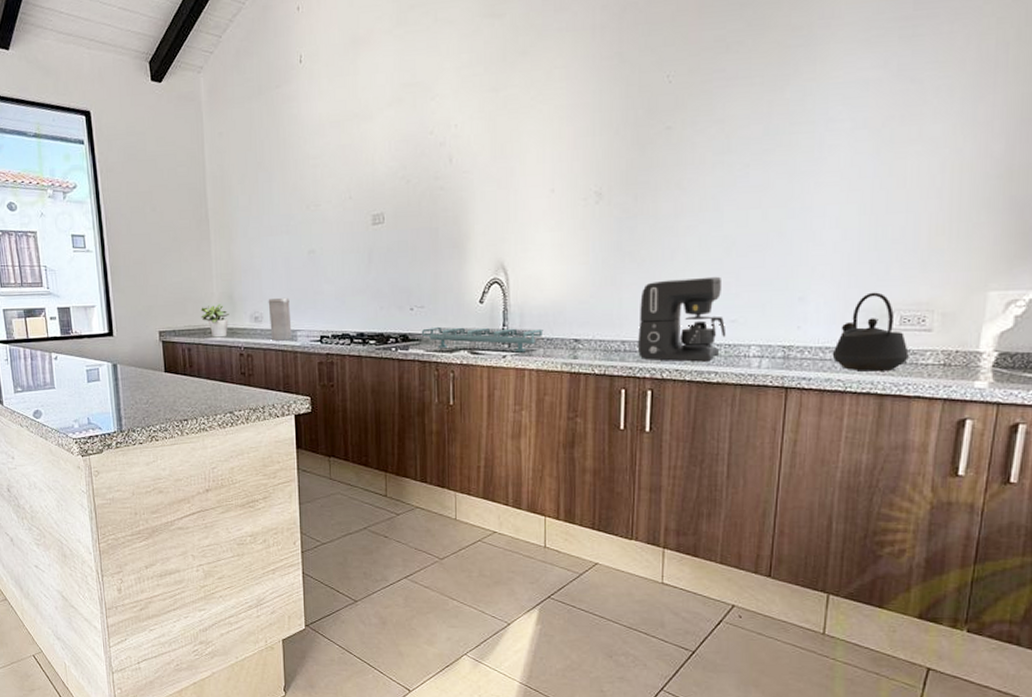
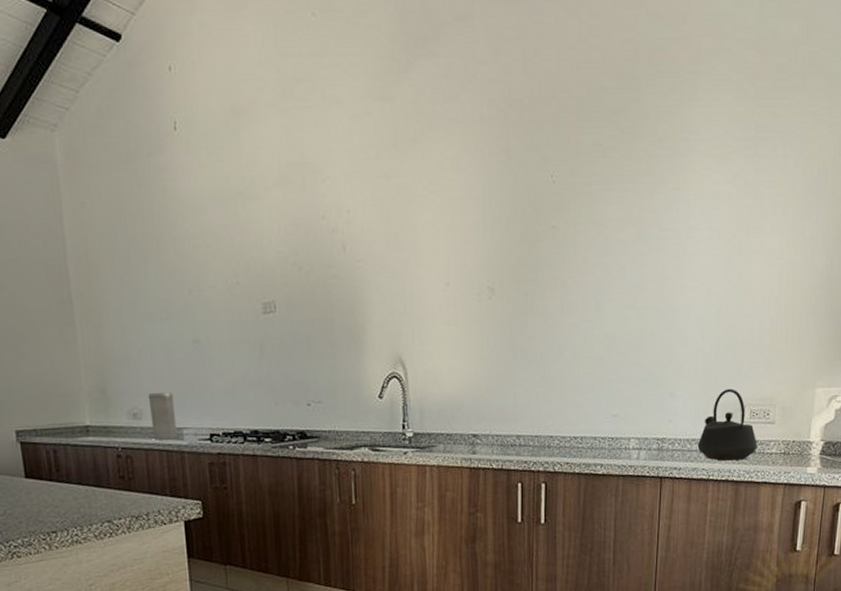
potted plant: present [201,304,229,338] -> none [67,399,102,437]
dish rack: present [421,326,542,353] -> none [319,422,442,449]
coffee maker: present [638,276,726,361] -> none [532,373,609,455]

